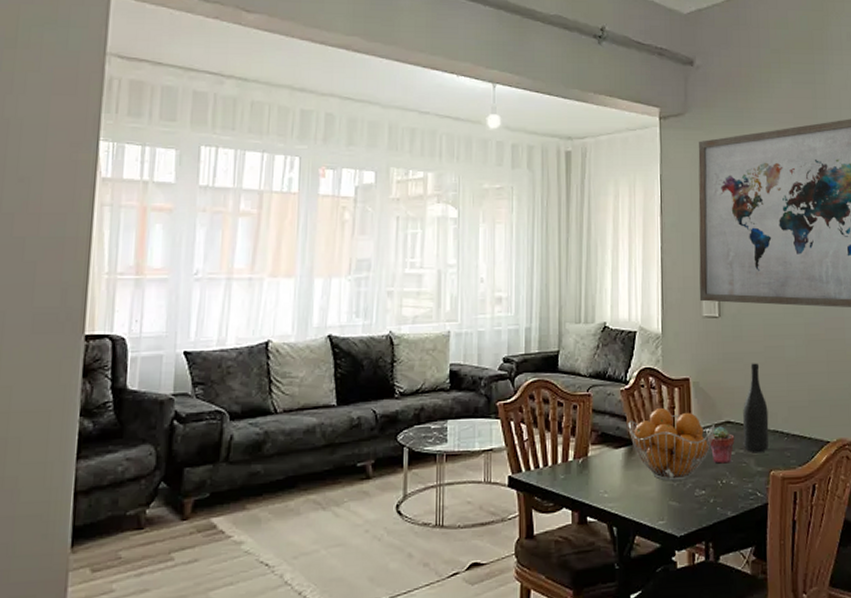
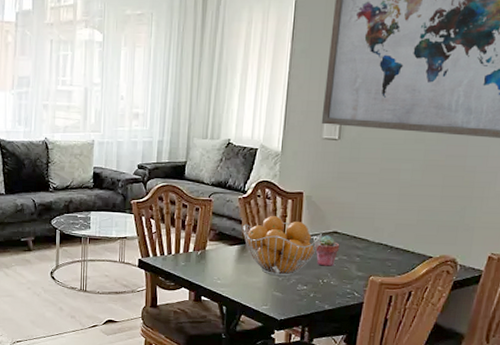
wine bottle: present [742,363,769,453] -> none [347,183,376,261]

